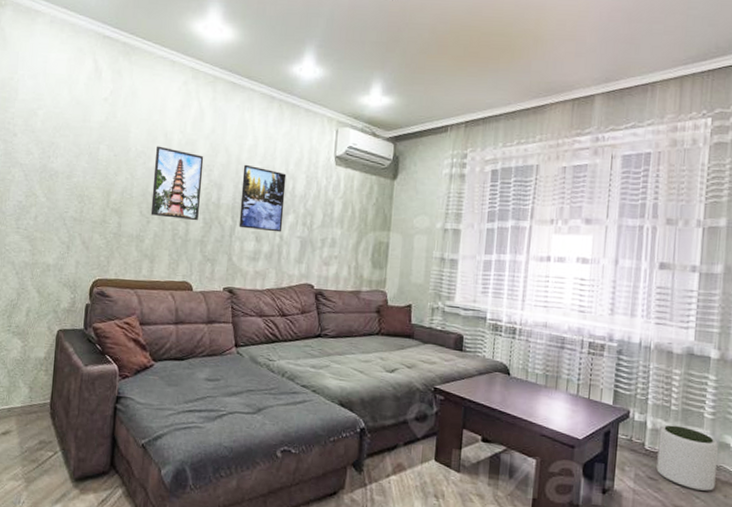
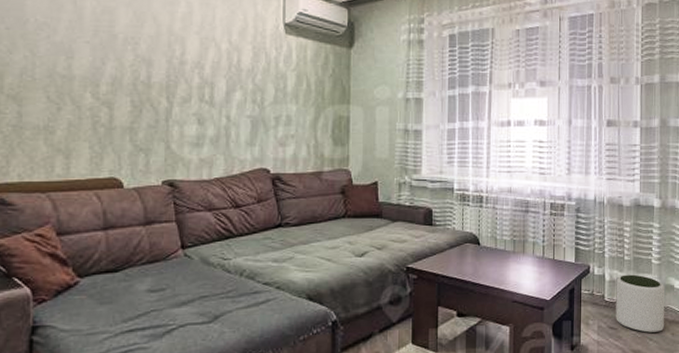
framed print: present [150,146,204,221] -> none [61,15,127,105]
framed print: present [239,164,287,232] -> none [176,35,230,112]

